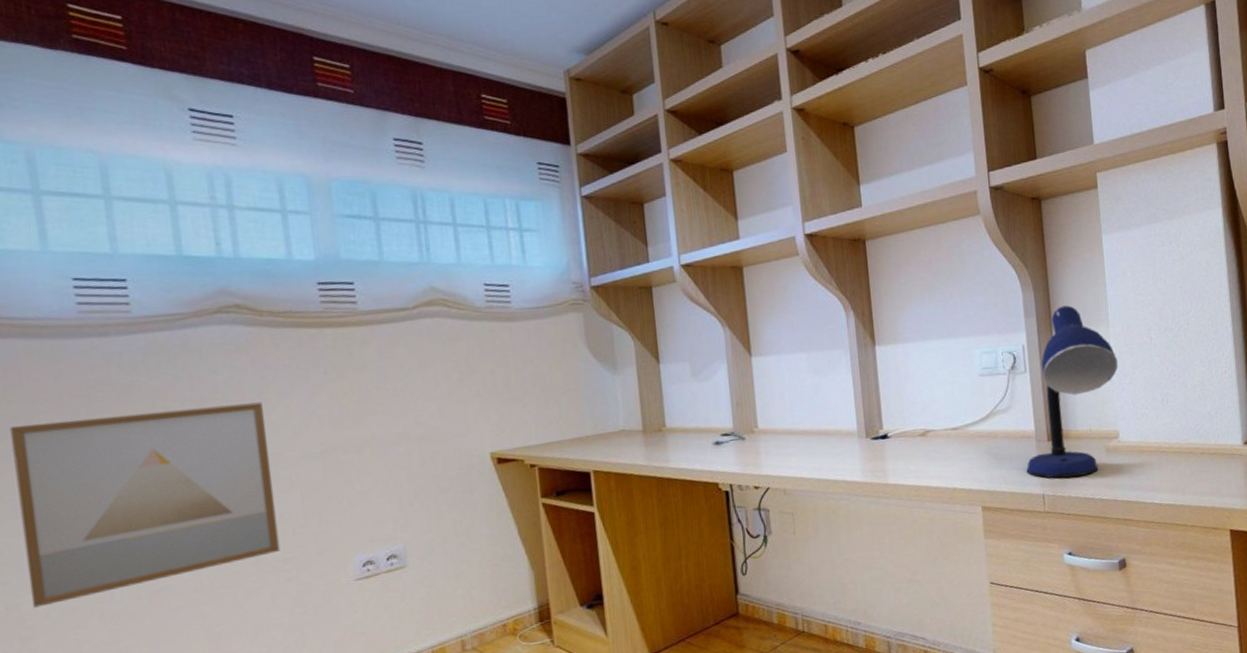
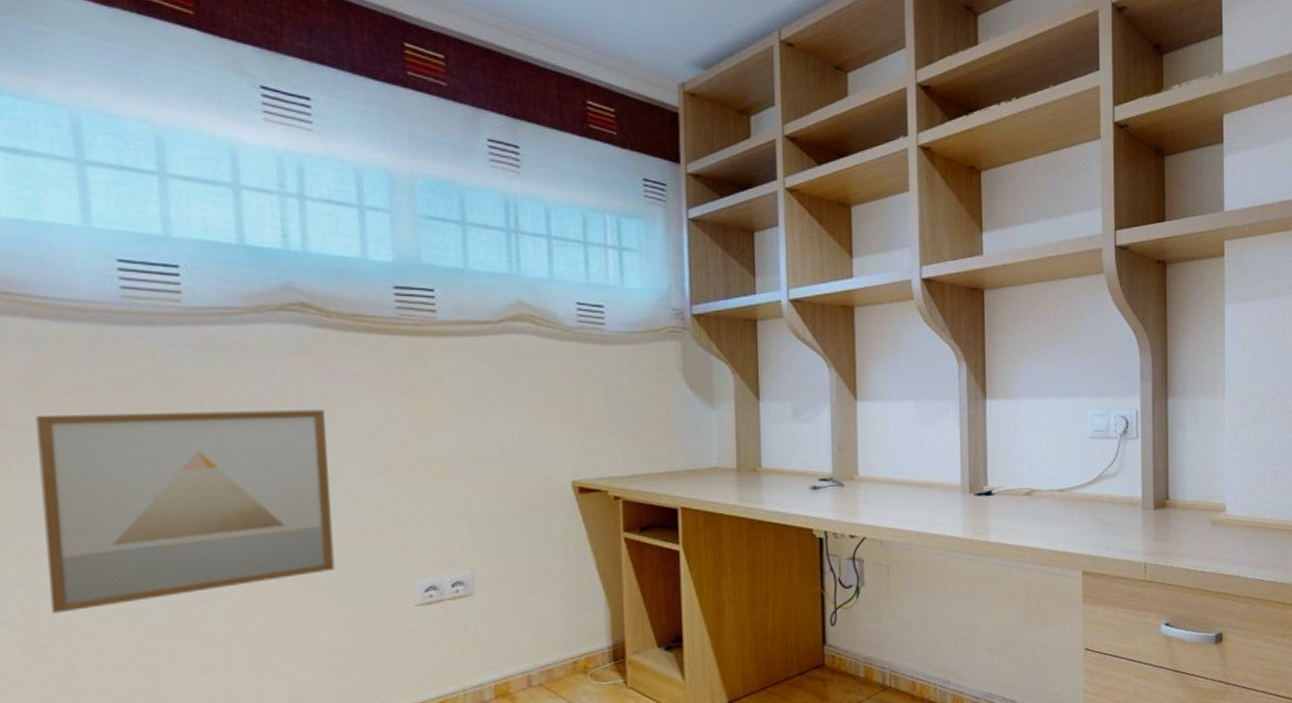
desk lamp: present [1026,305,1119,479] -> none [1130,373,1231,549]

